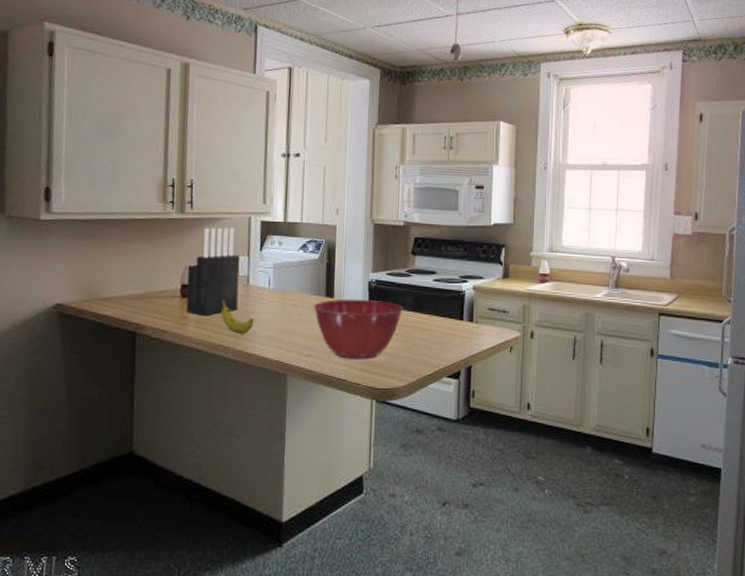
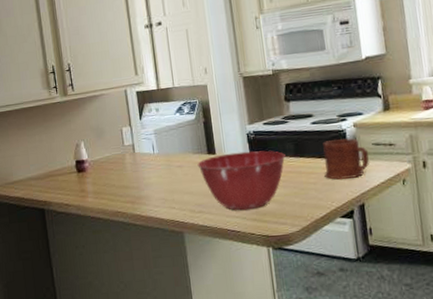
knife block: present [186,227,240,316] -> none [78,102,129,187]
fruit: present [221,301,254,334] -> none [114,171,146,199]
mug: none [438,300,483,340] -> present [323,138,370,180]

